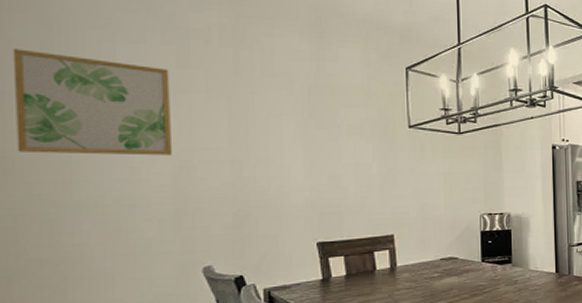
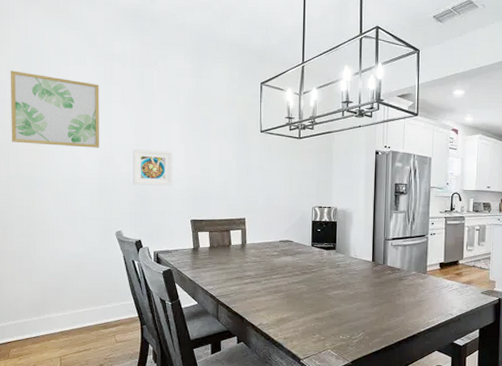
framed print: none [225,154,289,202] -> present [132,149,173,186]

